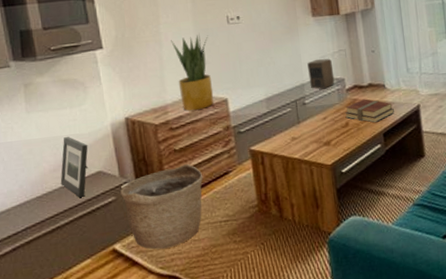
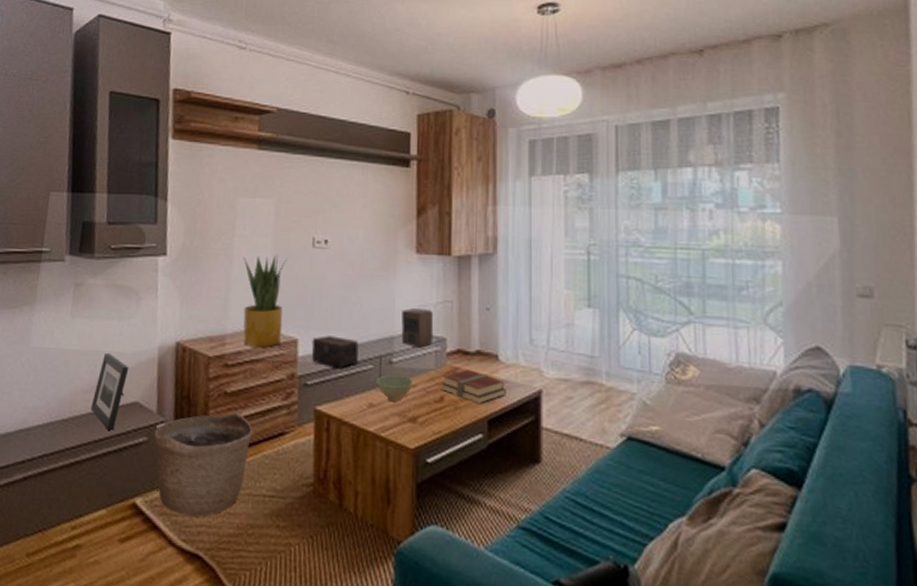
decorative box: none [239,91,279,115] -> present [311,336,359,368]
bowl: none [295,112,324,134] -> present [377,375,414,403]

